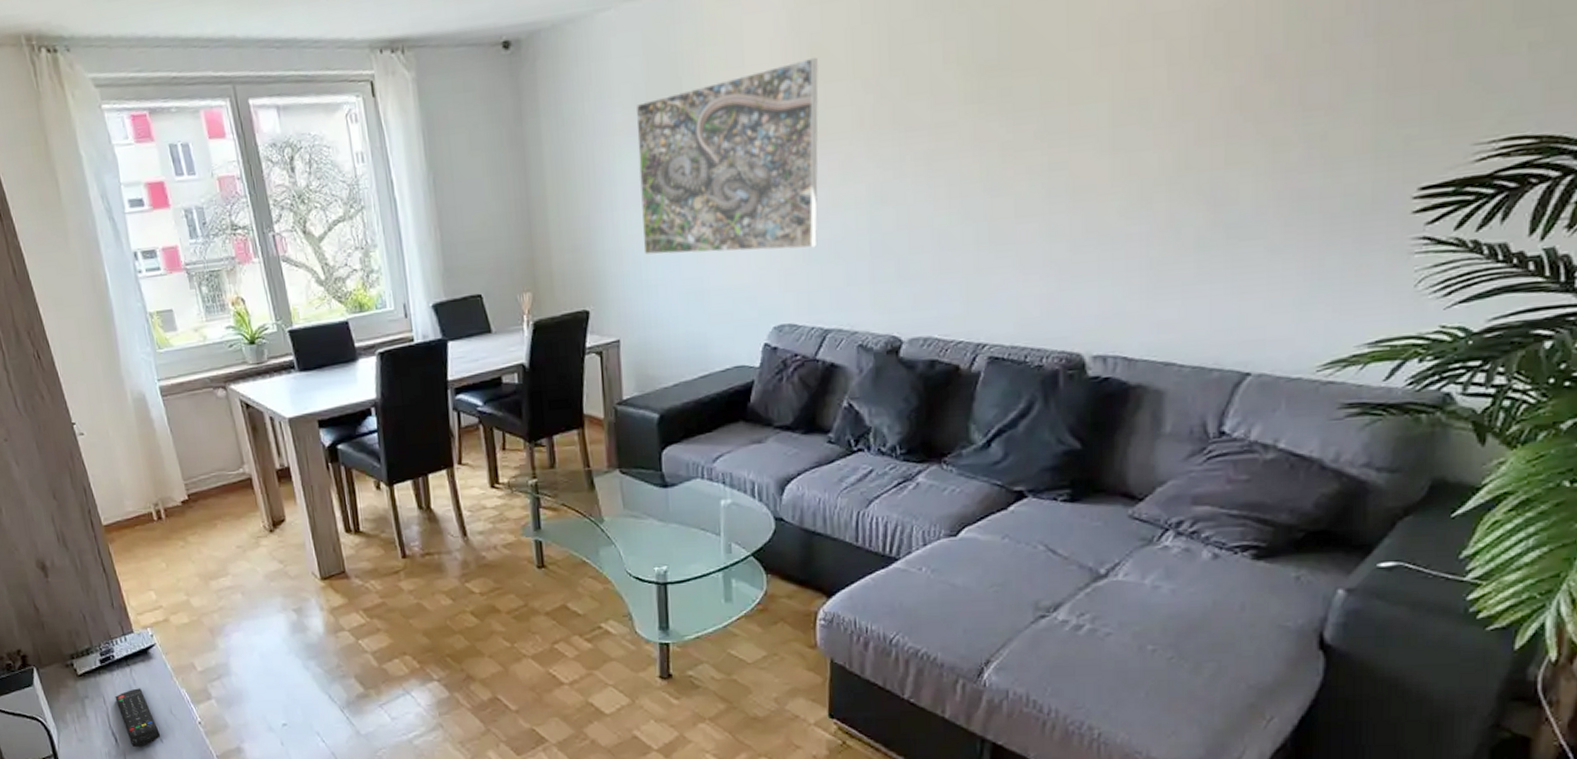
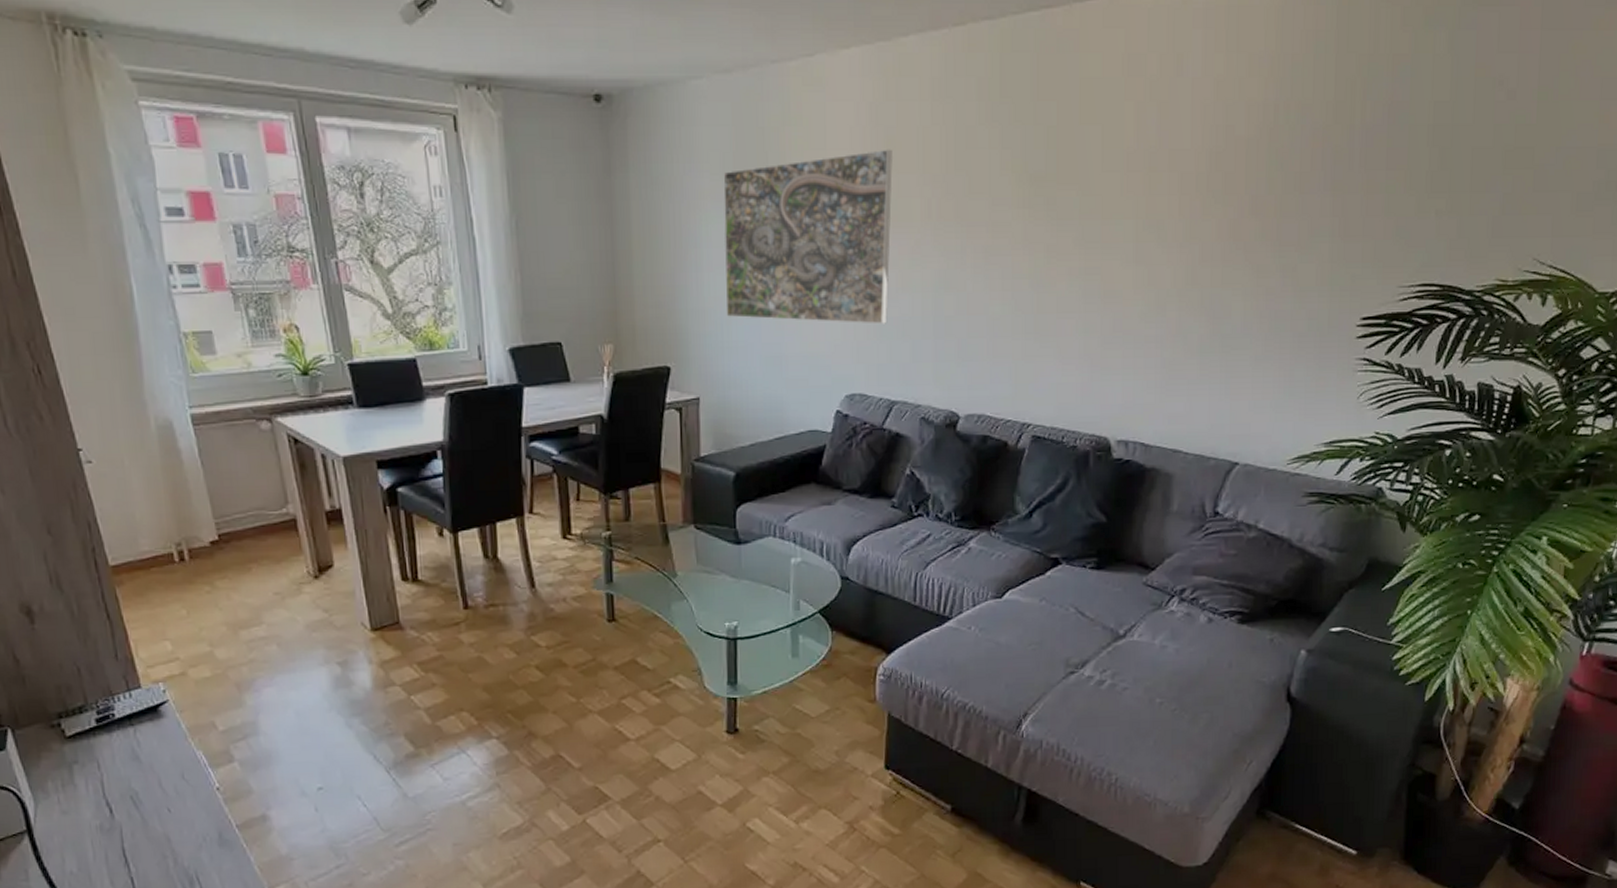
remote control: present [115,688,161,747] -> none [112,751,169,818]

